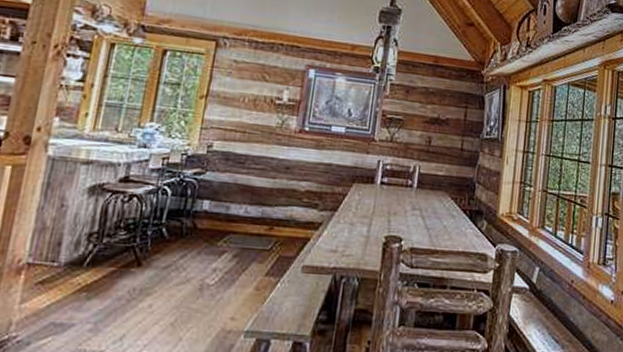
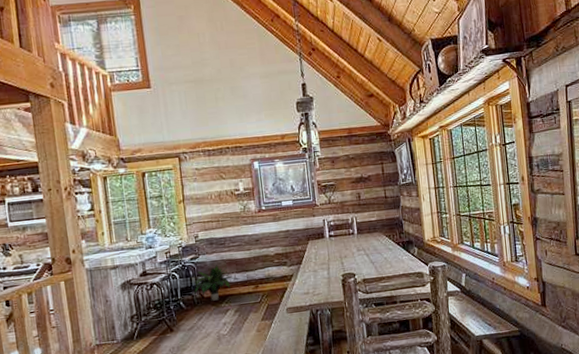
potted plant: none [186,188,249,236] -> present [193,265,238,301]

